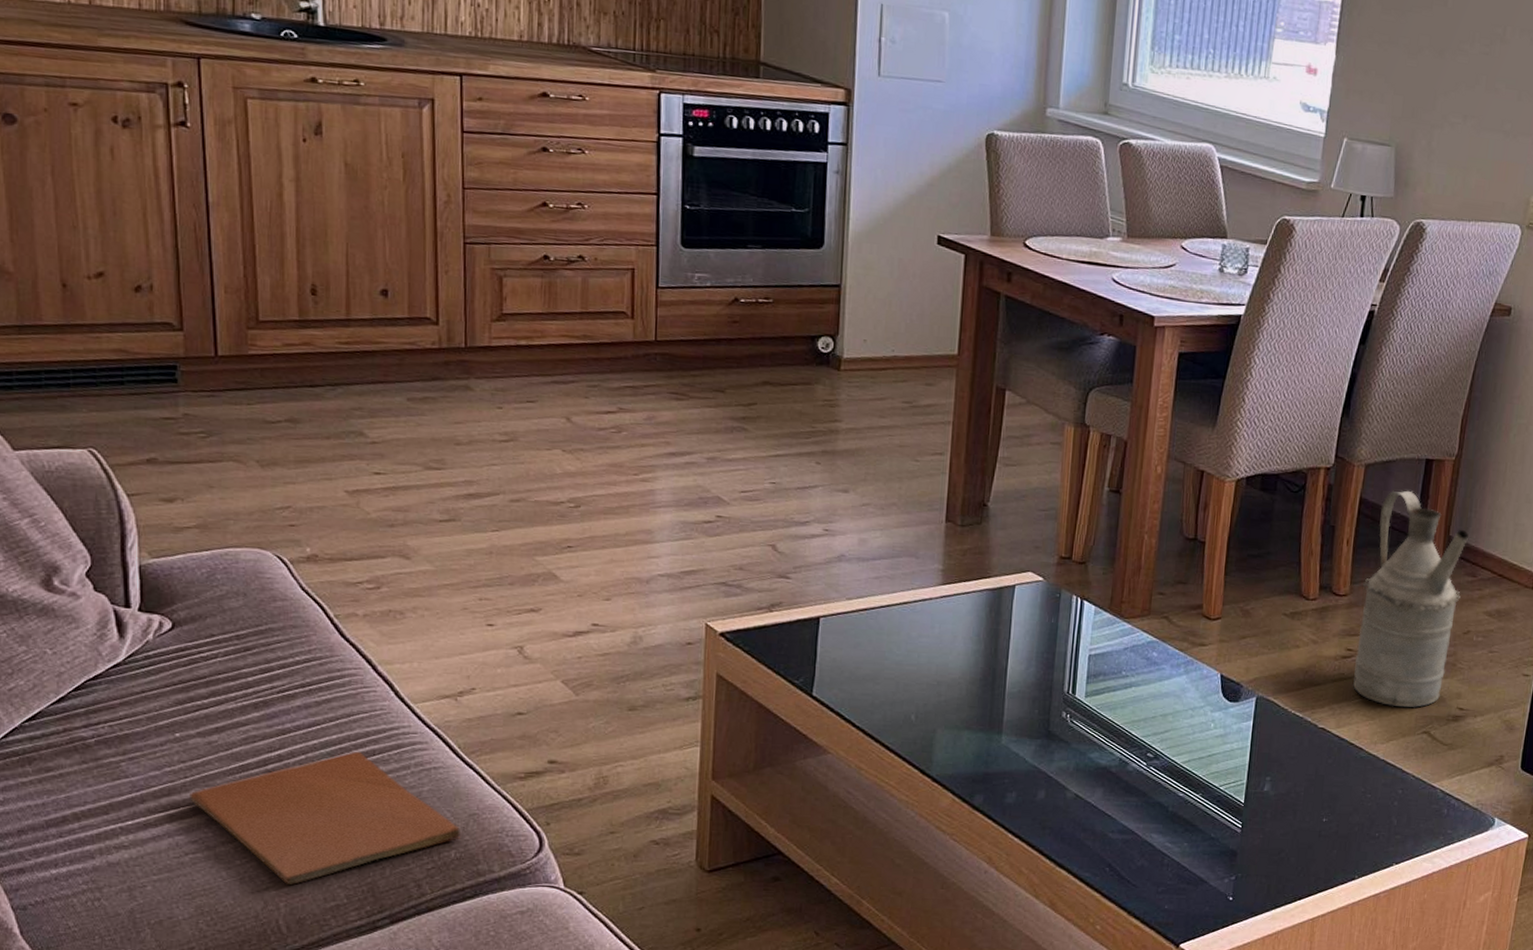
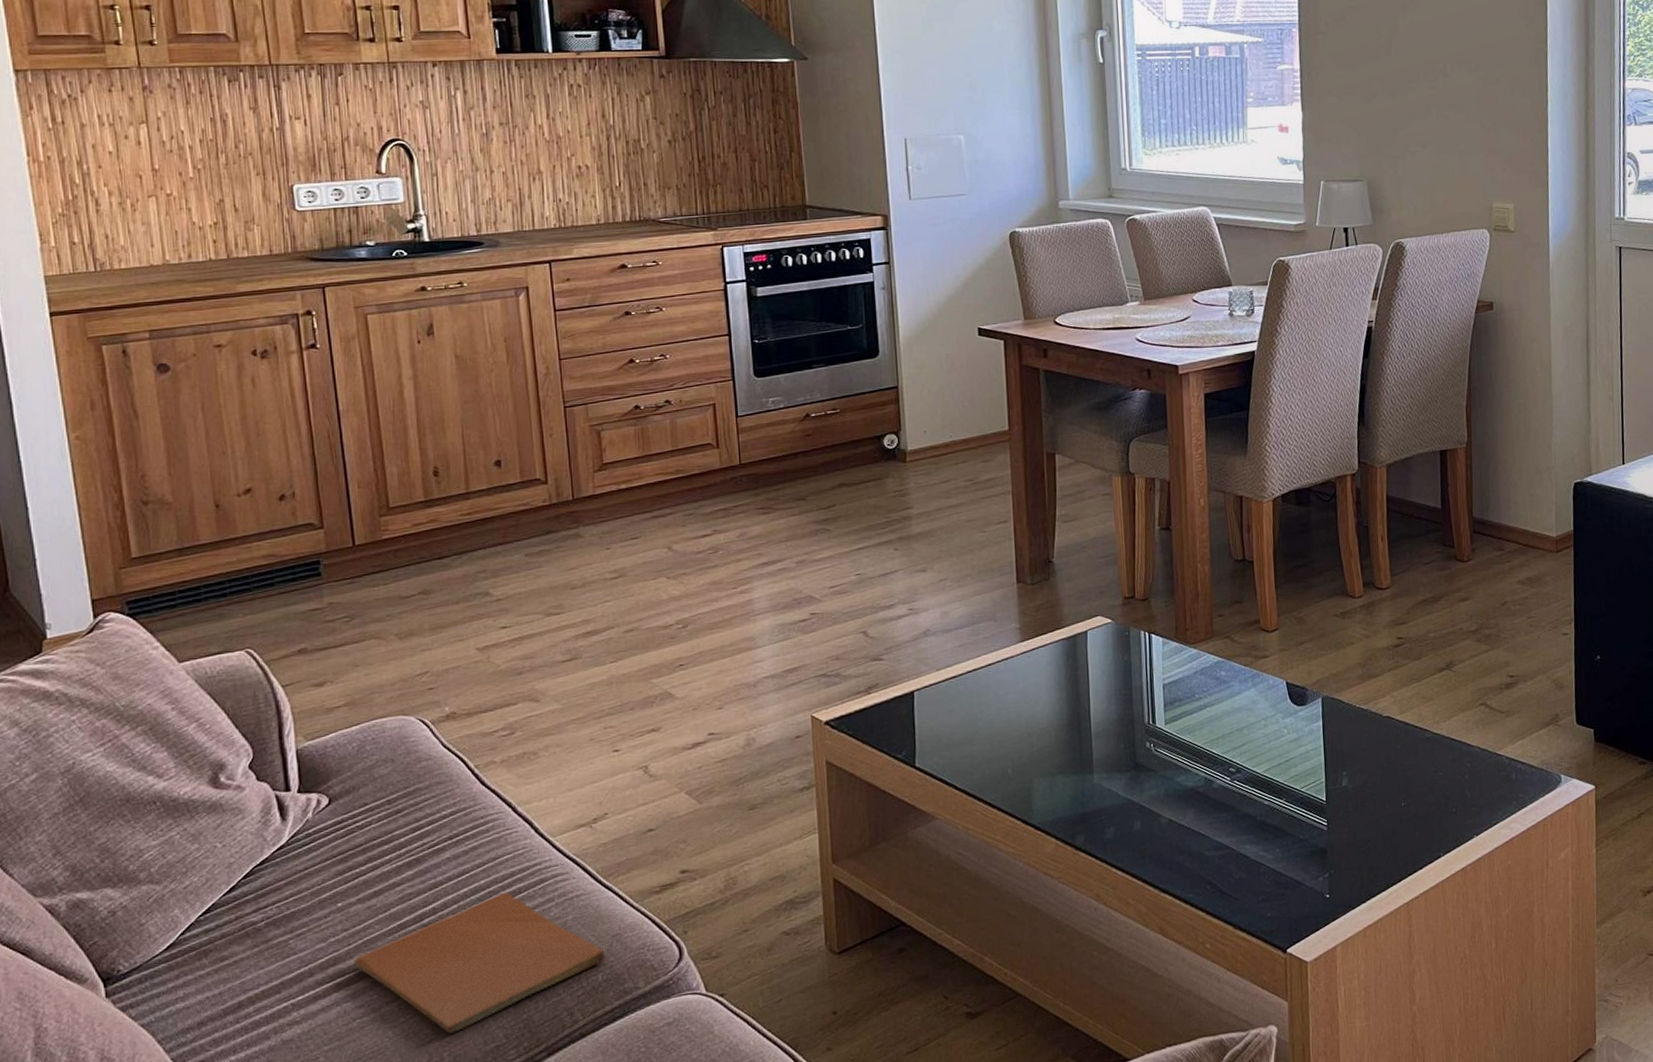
watering can: present [1352,490,1469,708] -> none [1403,481,1493,685]

